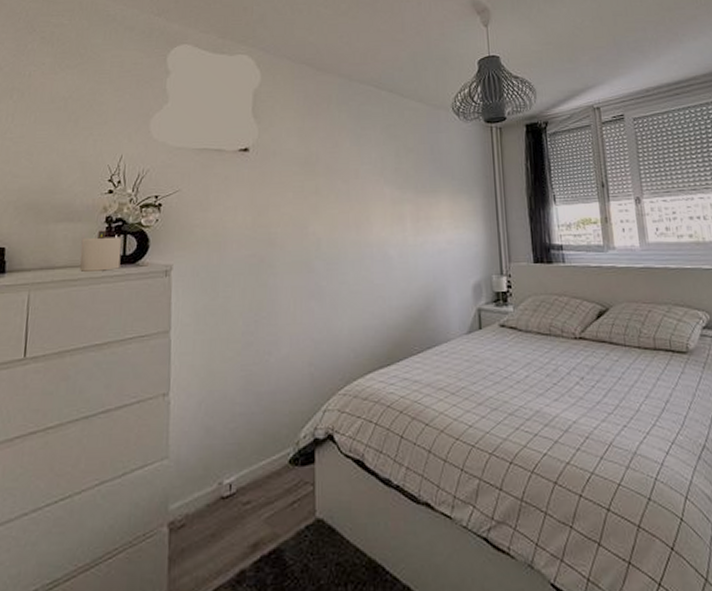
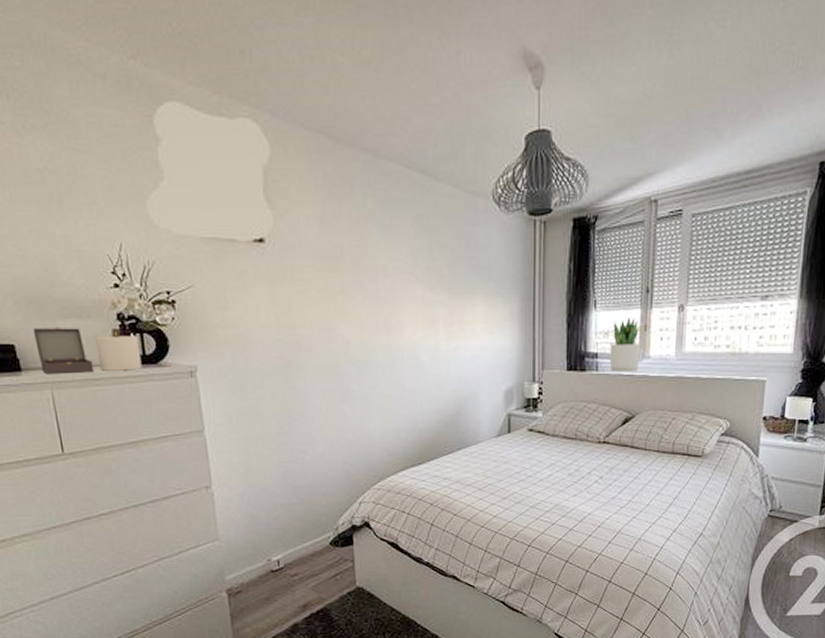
jewelry box: none [24,230,75,276] -> present [32,326,94,375]
planter: none [573,209,605,264] -> present [609,316,640,372]

